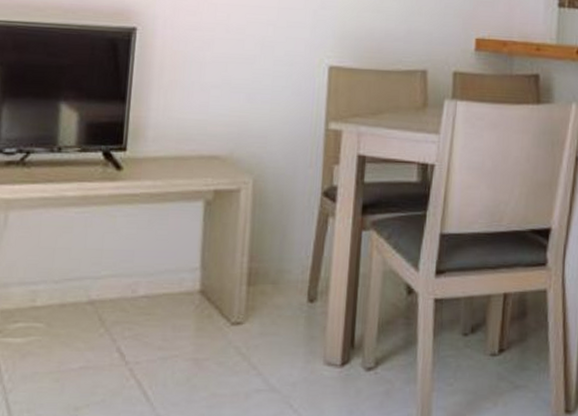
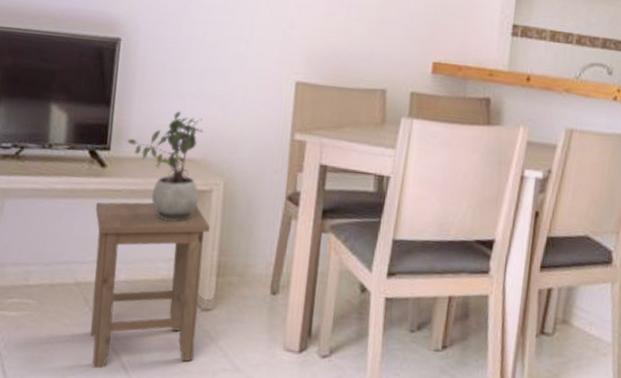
stool: none [106,206,240,398] -> present [90,201,211,369]
potted plant: none [145,104,229,226] -> present [127,111,204,221]

